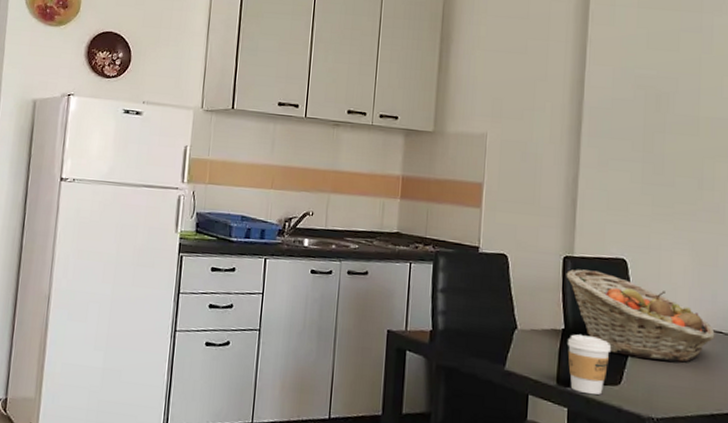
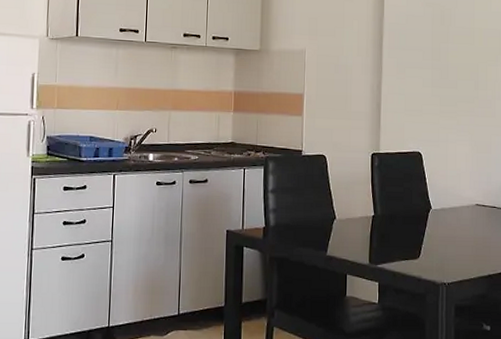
fruit basket: present [566,269,715,363] -> none [374,163,490,235]
coffee cup: present [567,334,611,395] -> none [377,219,411,269]

